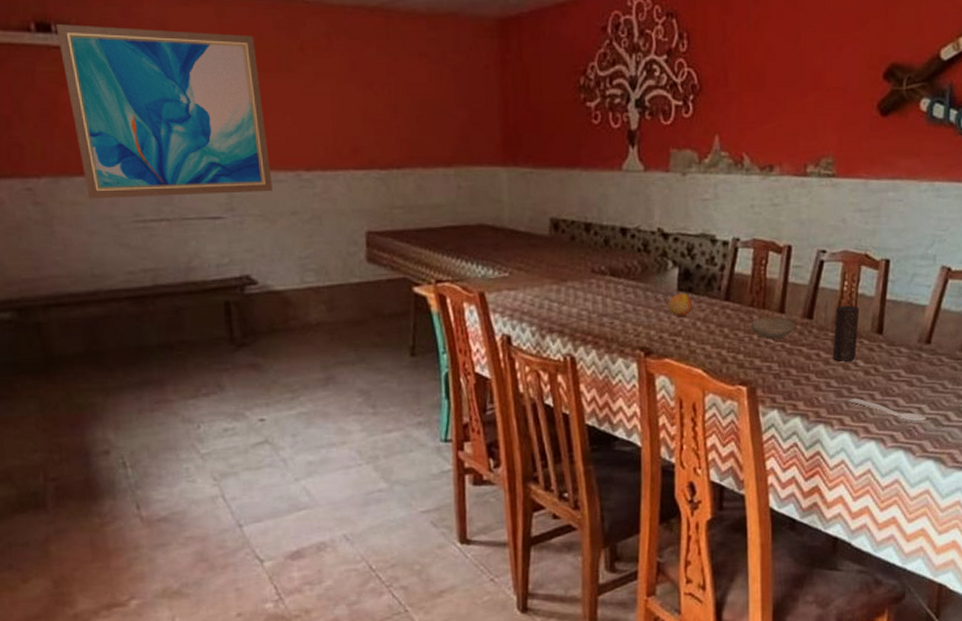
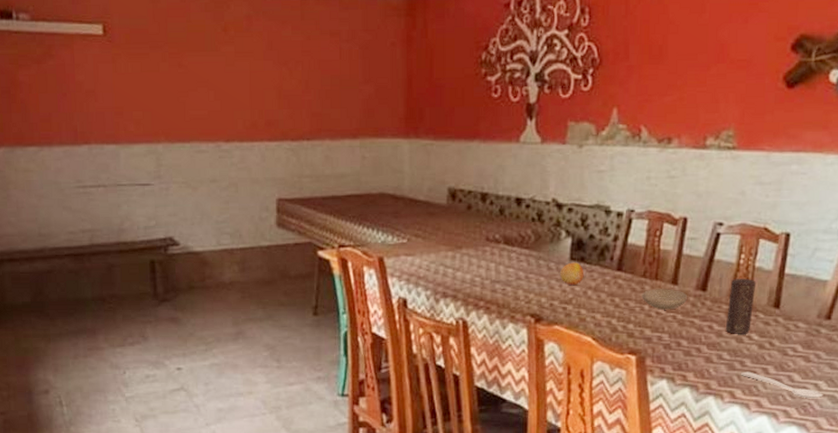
wall art: present [55,24,273,199] -> none [16,11,195,167]

